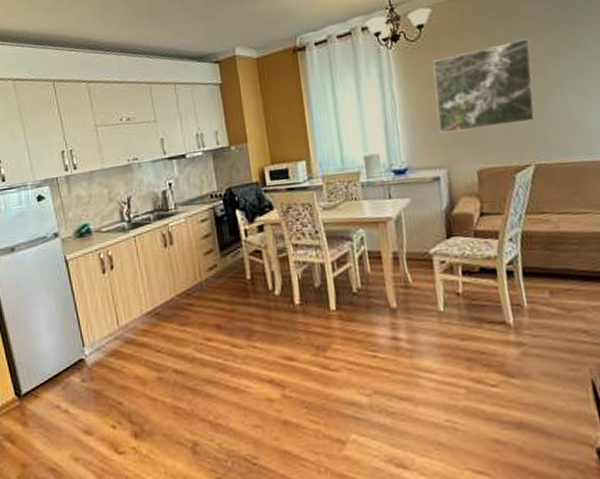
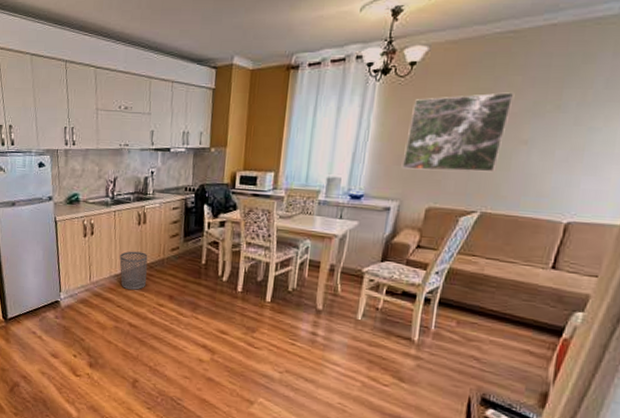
waste bin: none [149,278,187,327] -> present [119,251,148,290]

